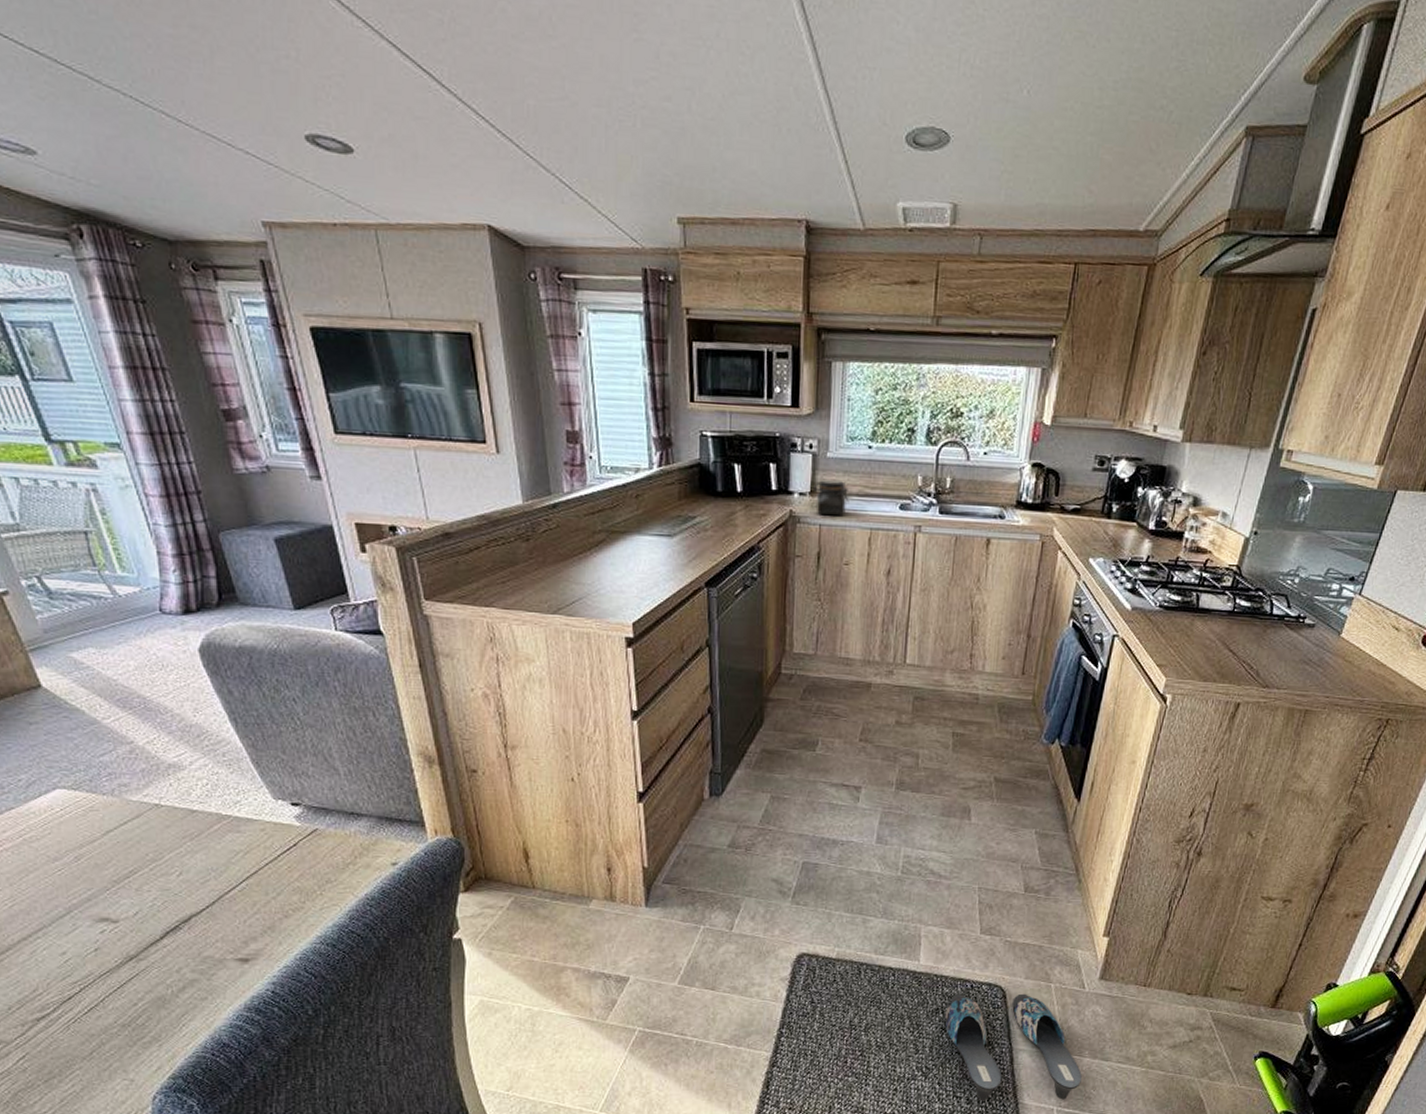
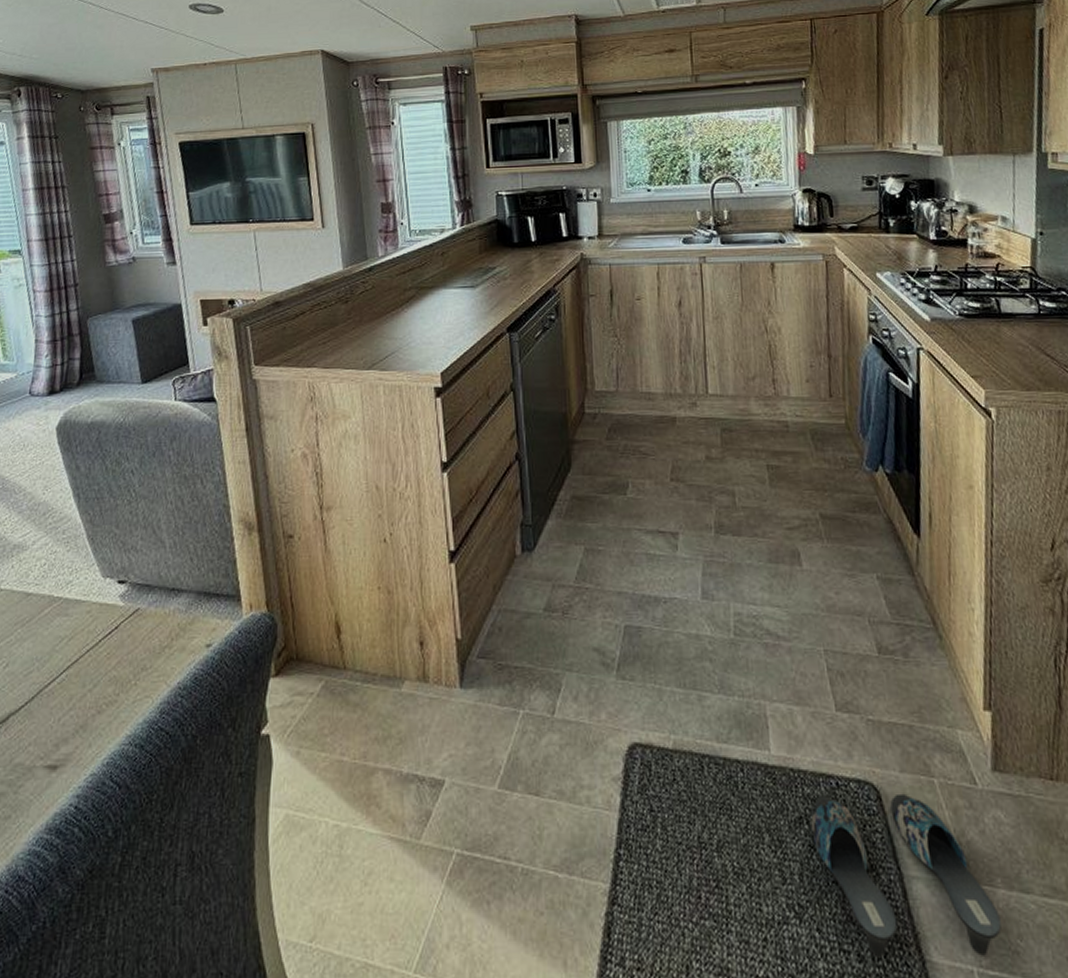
jar: present [812,479,849,516] -> none [599,221,635,256]

